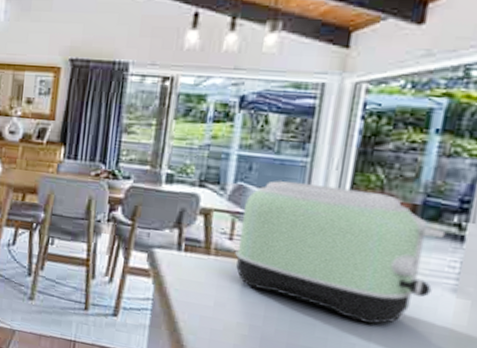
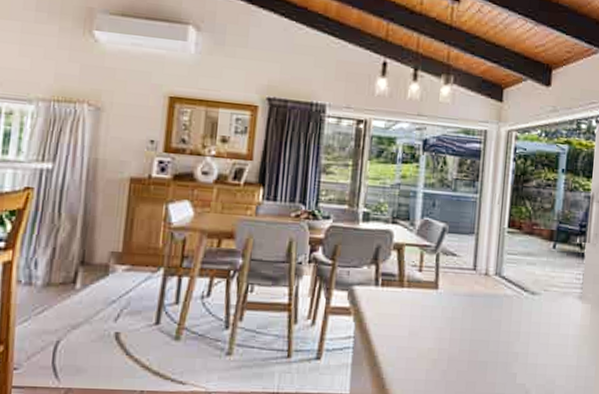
toaster: present [235,180,446,325] -> none [424,214,573,334]

